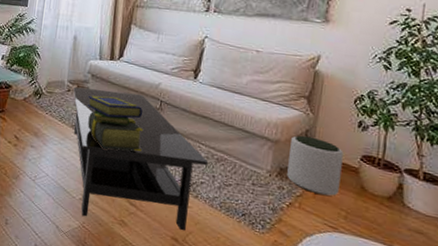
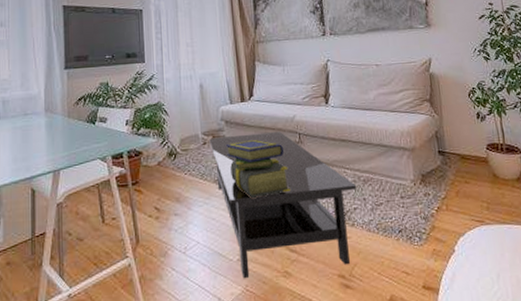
plant pot: present [287,135,344,196] -> none [425,137,477,192]

